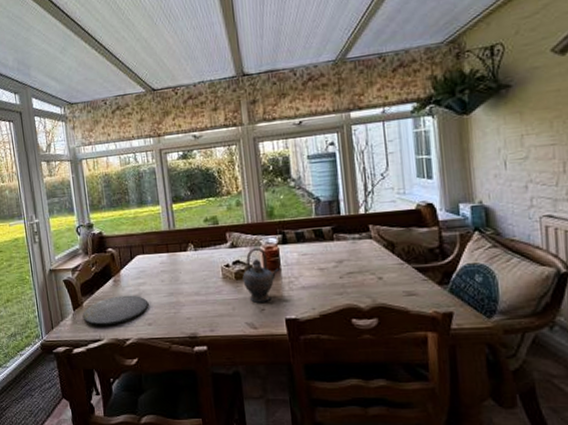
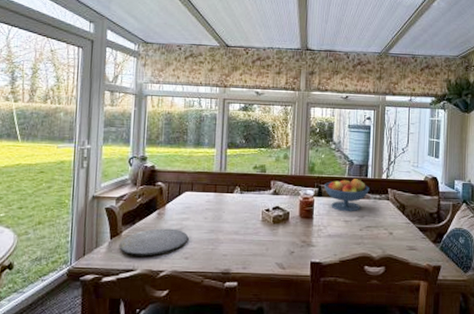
teapot: present [242,247,280,303] -> none [279,197,312,246]
fruit bowl: none [287,218,345,259] -> present [323,178,370,212]

